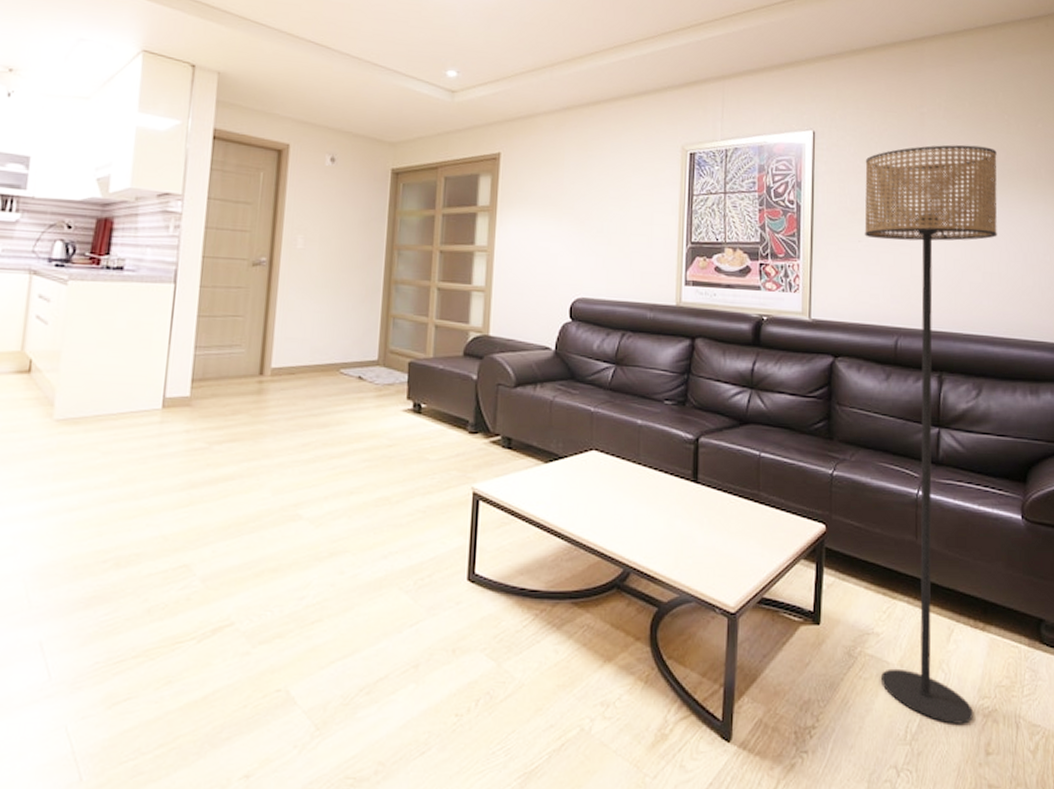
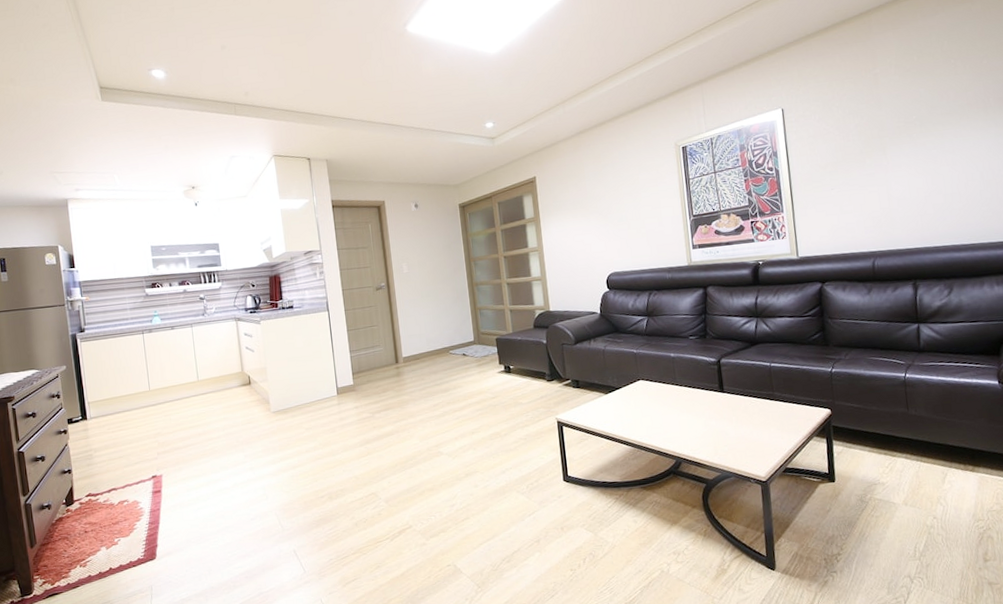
floor lamp: present [864,144,997,724] -> none [829,90,971,542]

